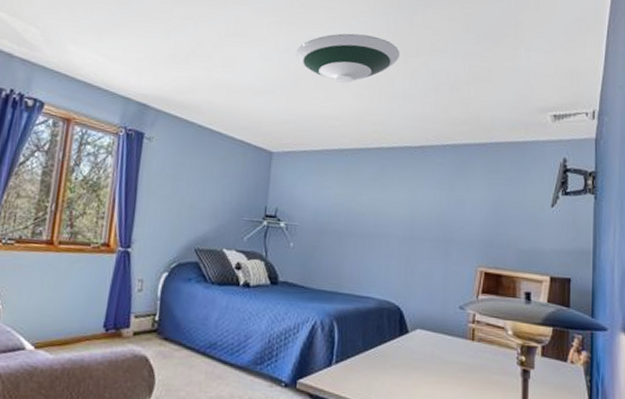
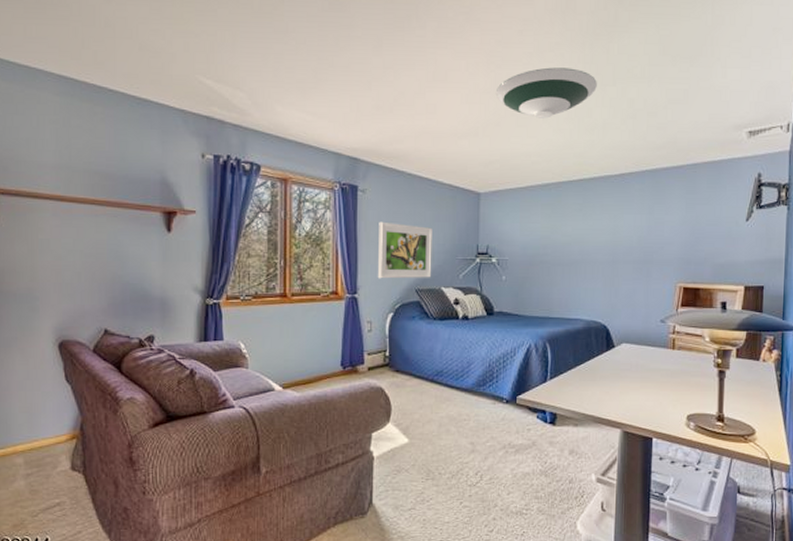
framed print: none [154,172,219,238] -> present [377,221,432,279]

